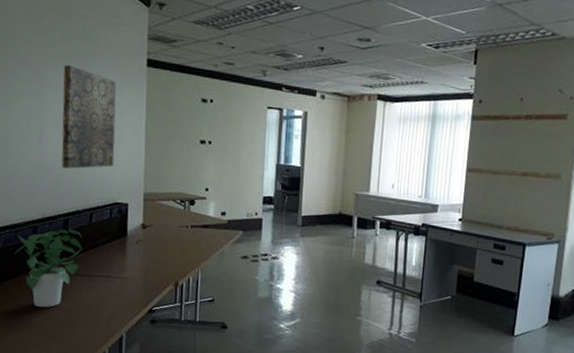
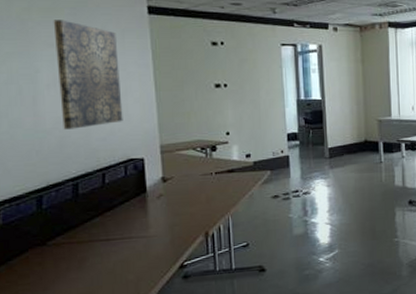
potted plant: present [14,229,82,307] -> none [18,193,97,282]

